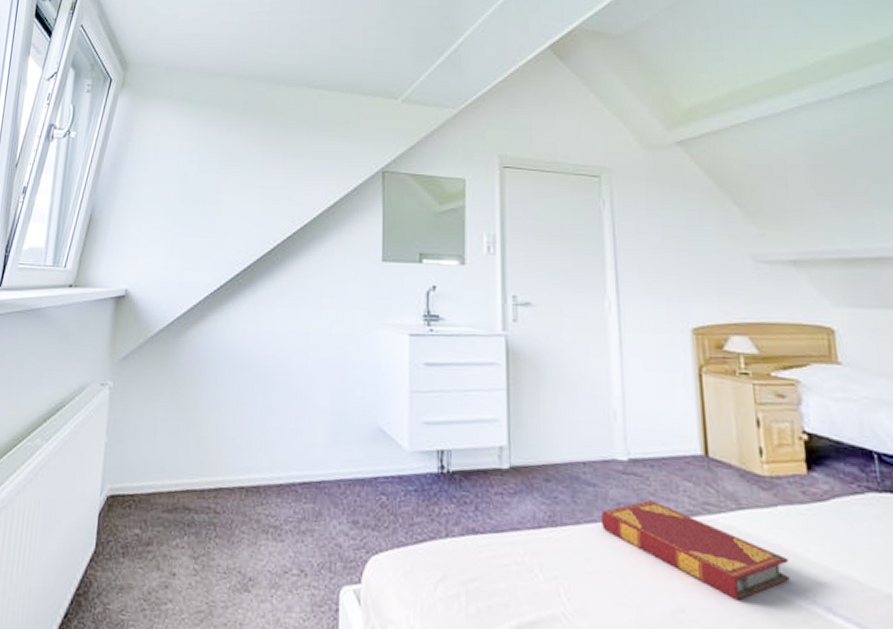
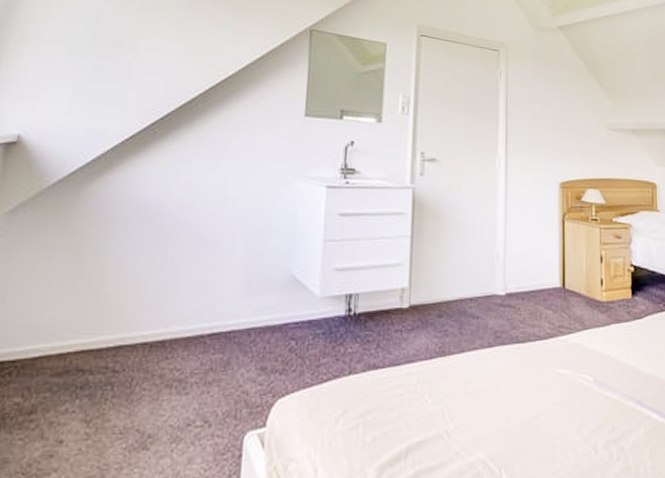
hardback book: present [600,500,790,601] -> none [481,328,615,404]

